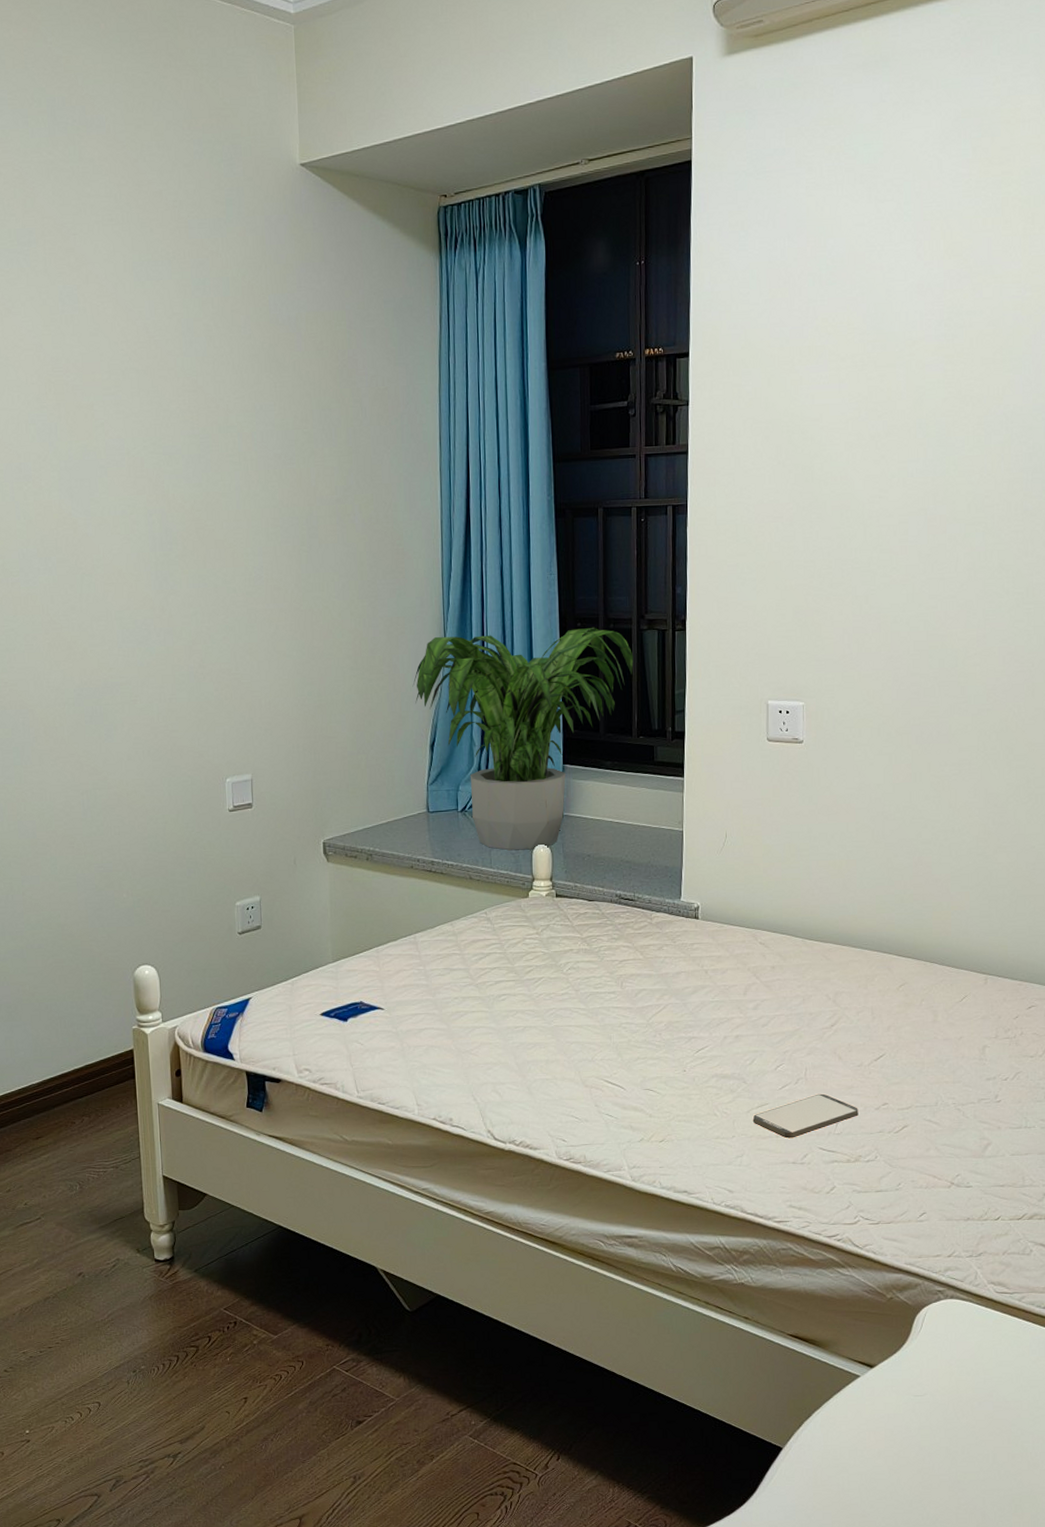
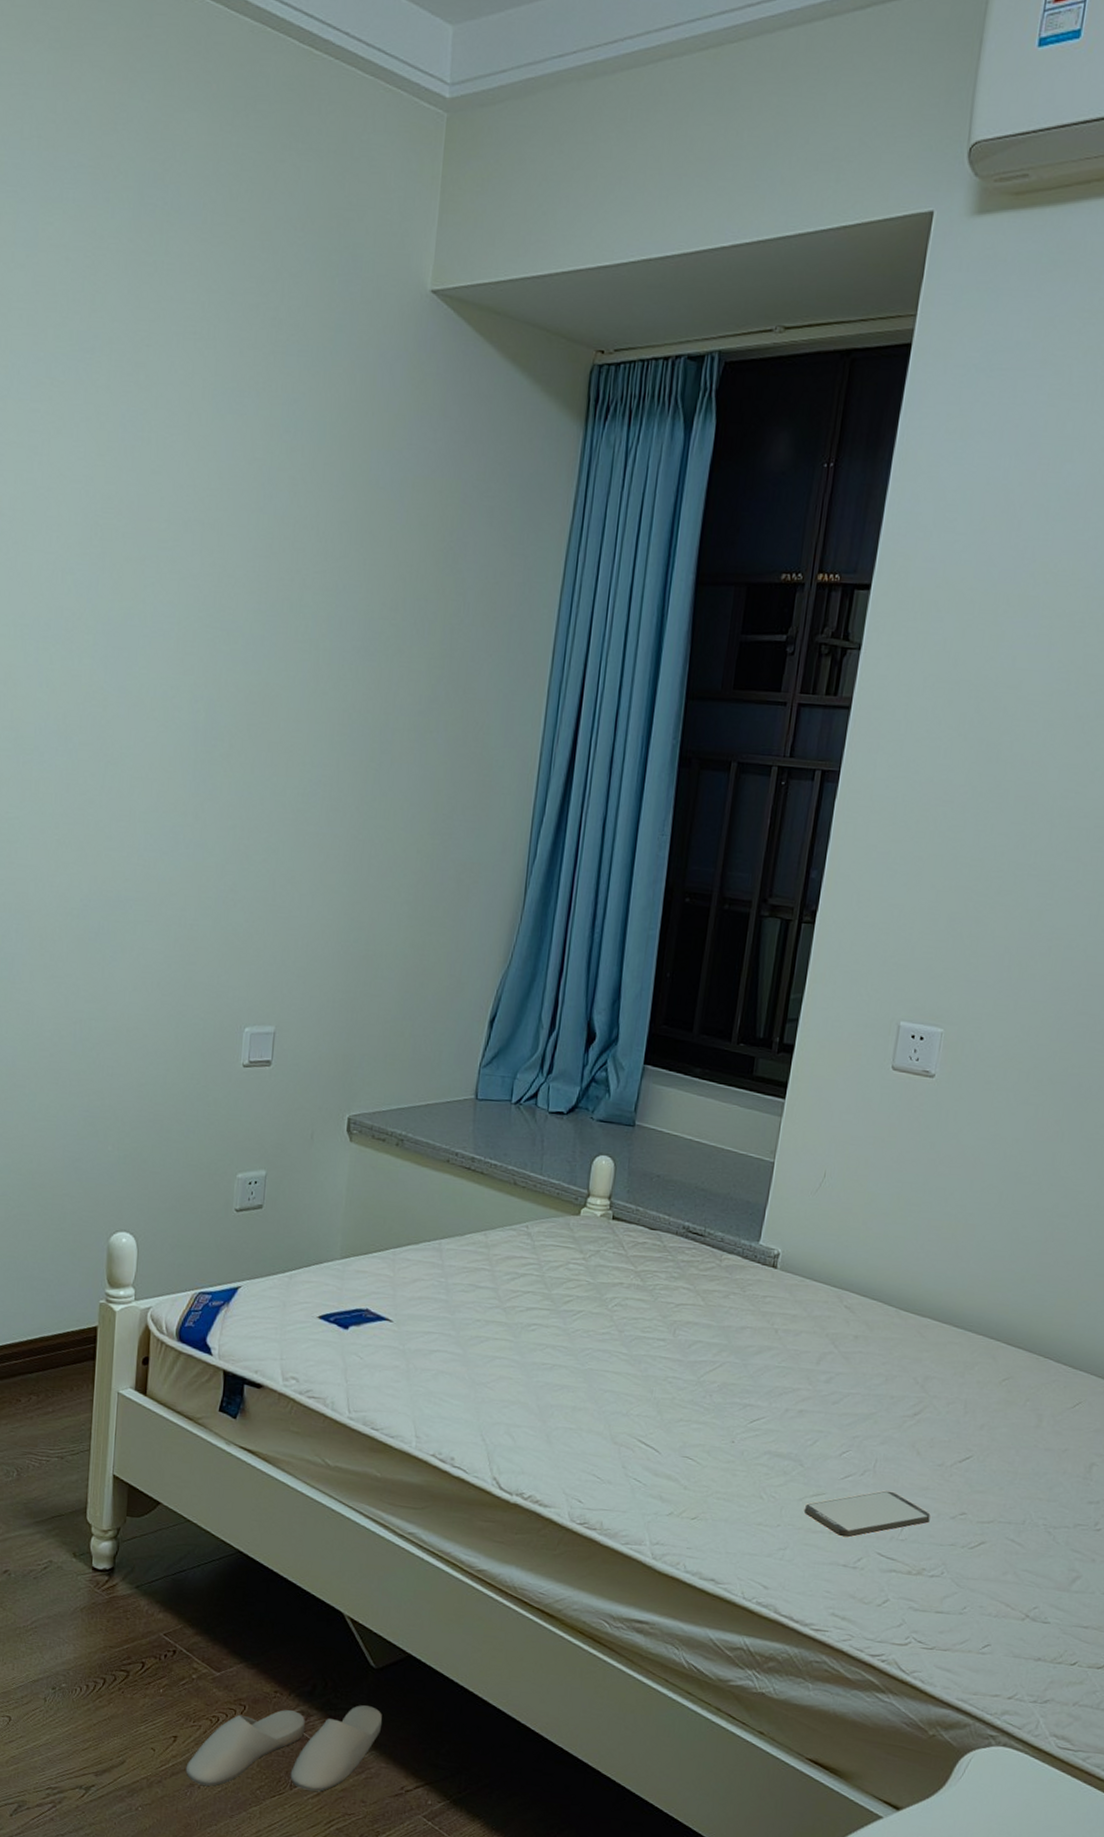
slippers: none [258,1345,423,1438] -> present [185,1705,383,1792]
potted plant: present [412,628,634,851] -> none [478,892,747,1161]

